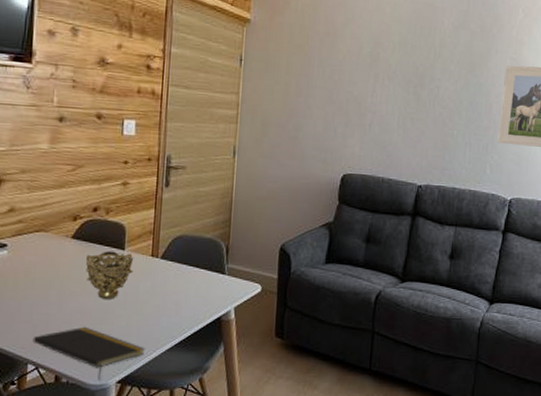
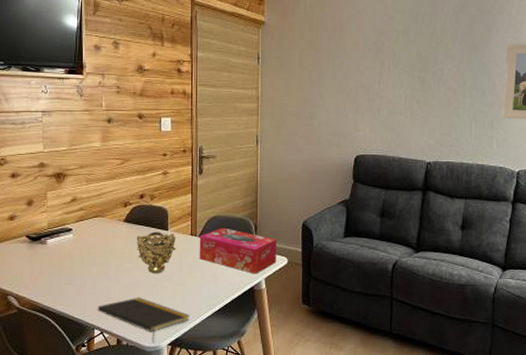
tissue box: none [159,249,250,303] -> present [199,228,276,274]

